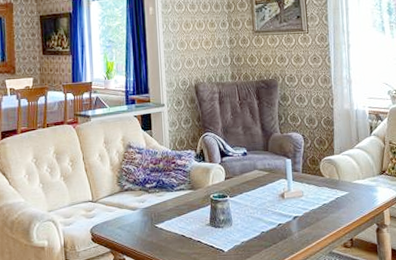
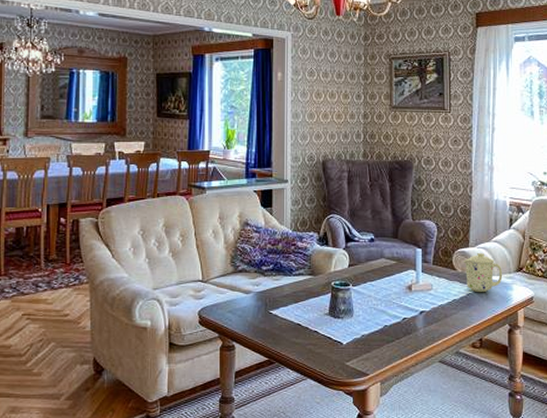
mug: none [330,159,368,196] -> present [463,252,503,293]

